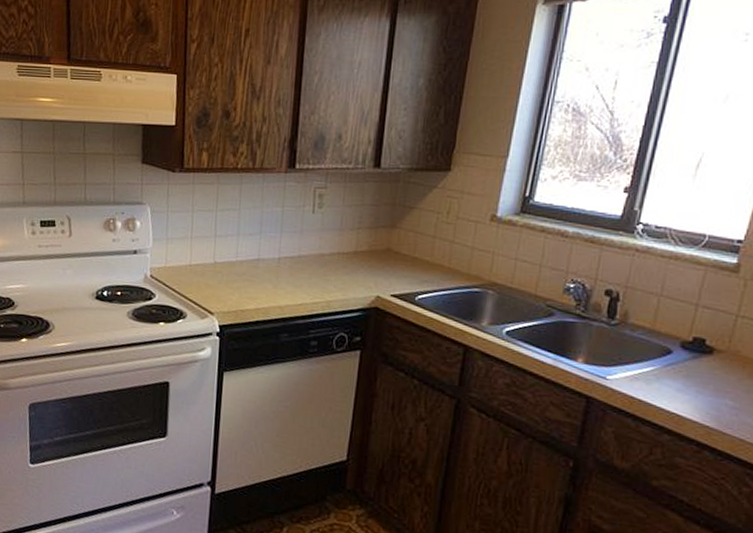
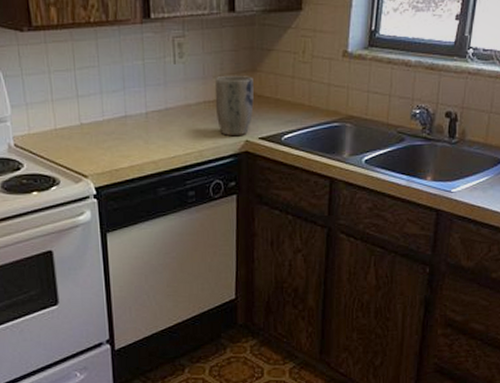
plant pot: none [349,229,392,291] -> present [215,76,254,137]

